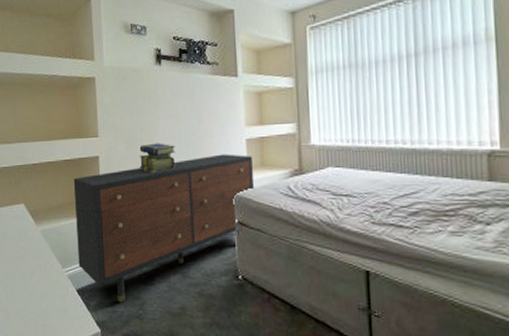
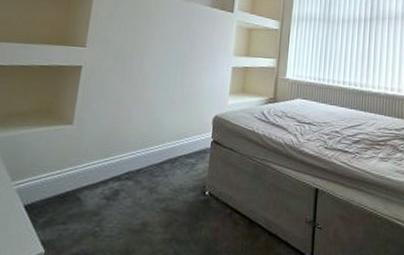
dresser: present [73,154,255,303] -> none [33,77,236,220]
stack of books: present [139,143,175,173] -> none [124,60,165,88]

